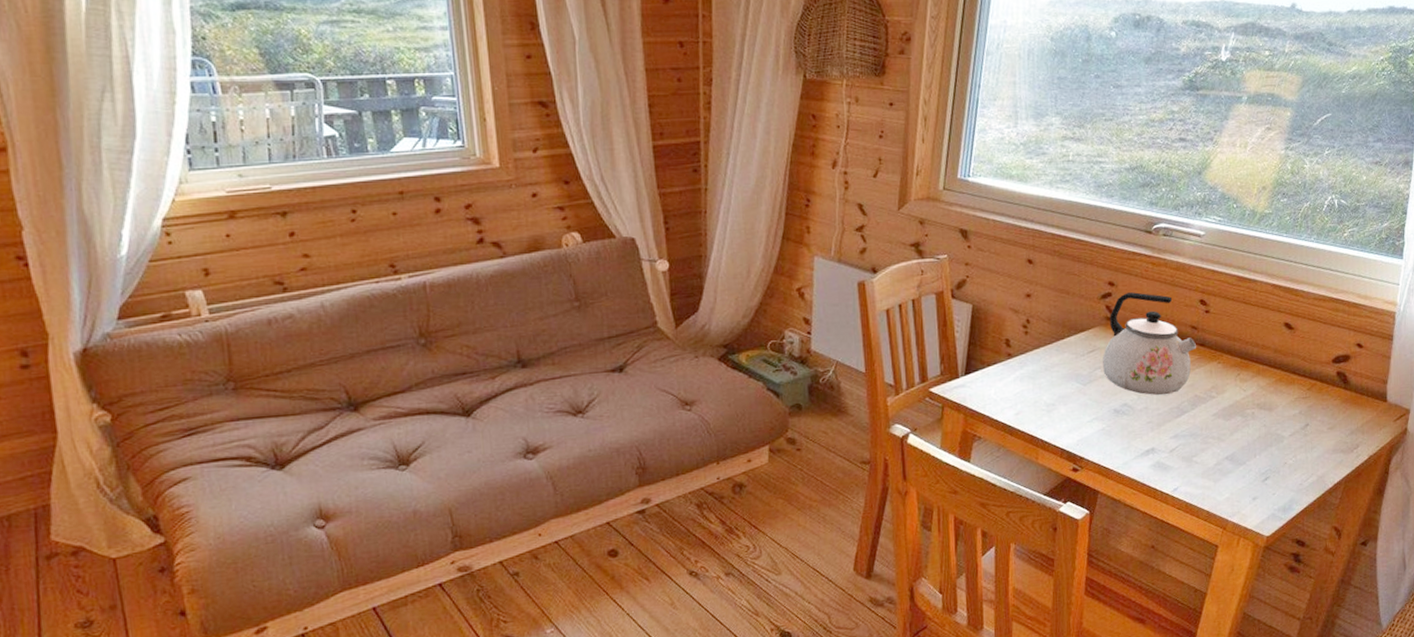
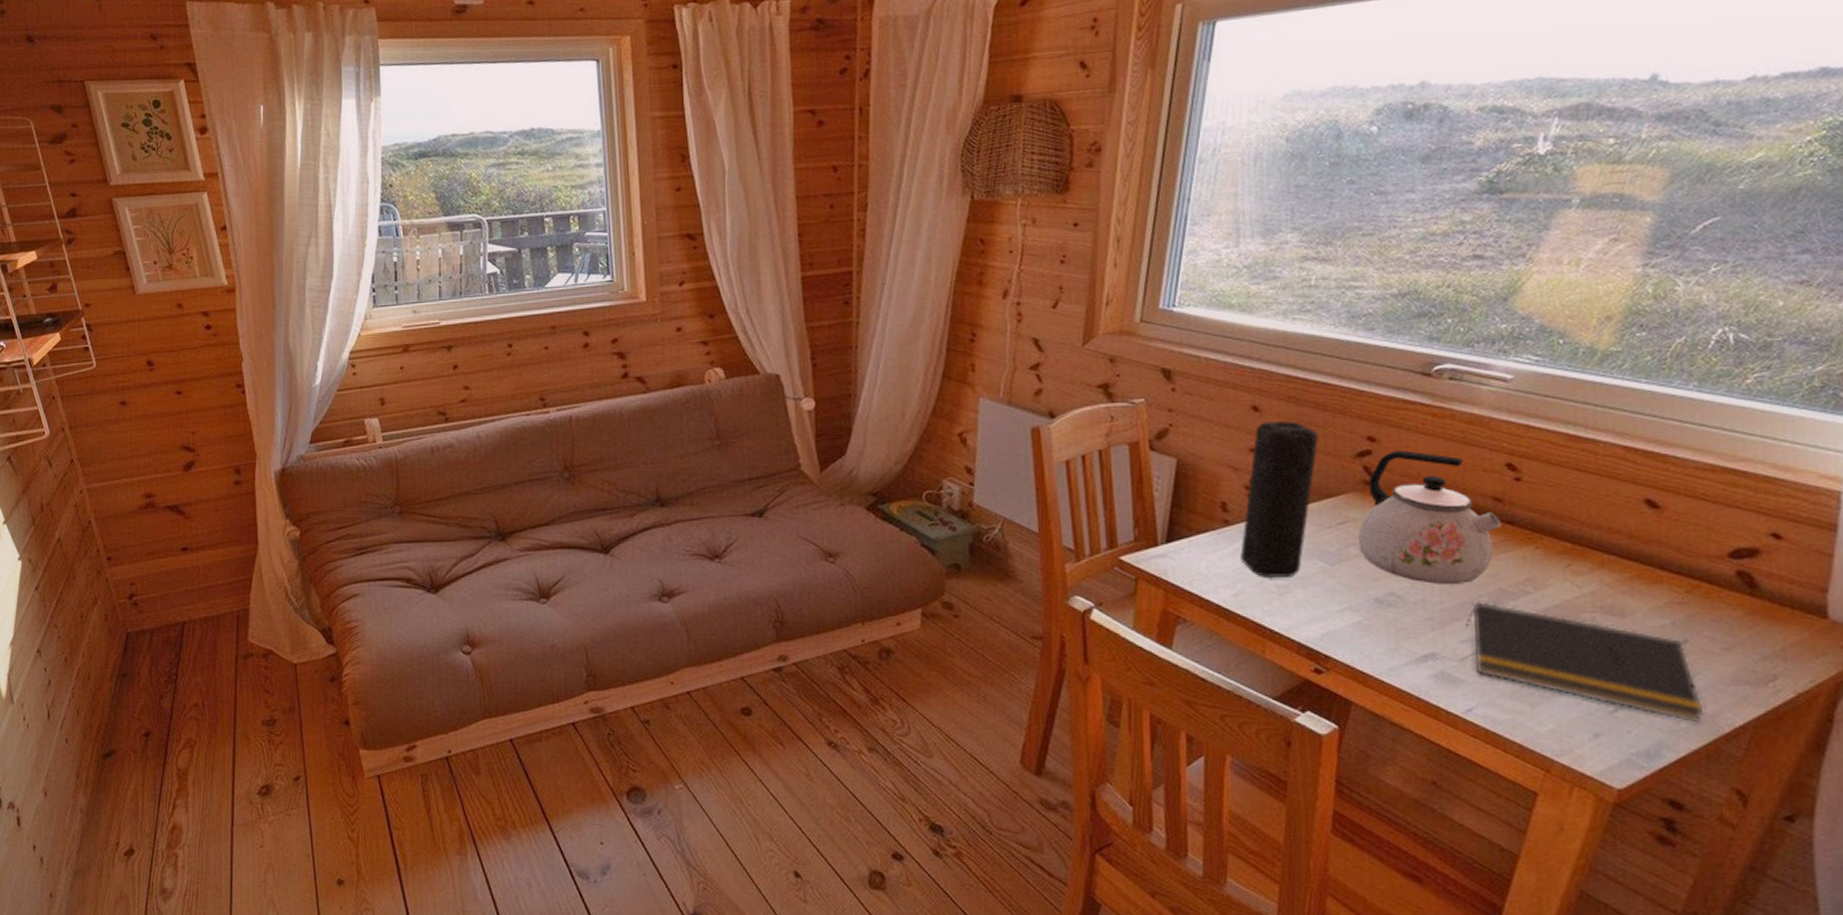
speaker: none [1020,271,1075,398] -> present [1240,421,1319,577]
notepad: none [1173,406,1317,483] -> present [1465,602,1704,724]

